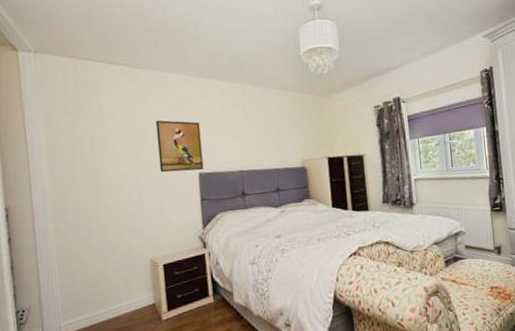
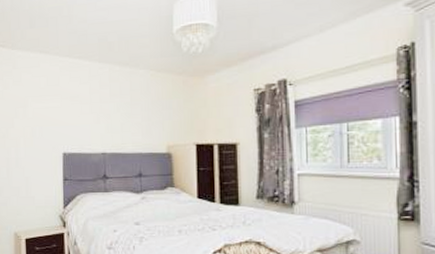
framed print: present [155,120,204,173] -> none [26,99,68,151]

